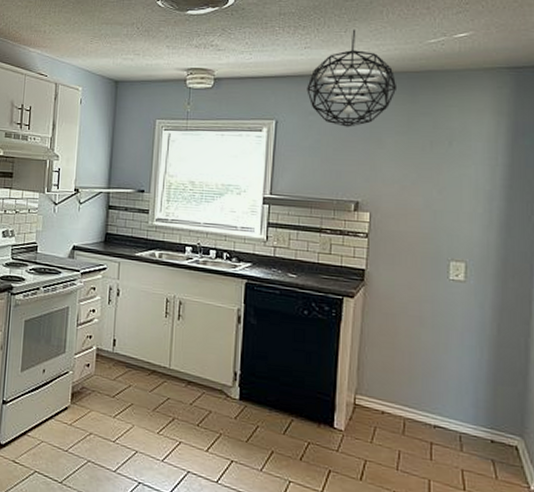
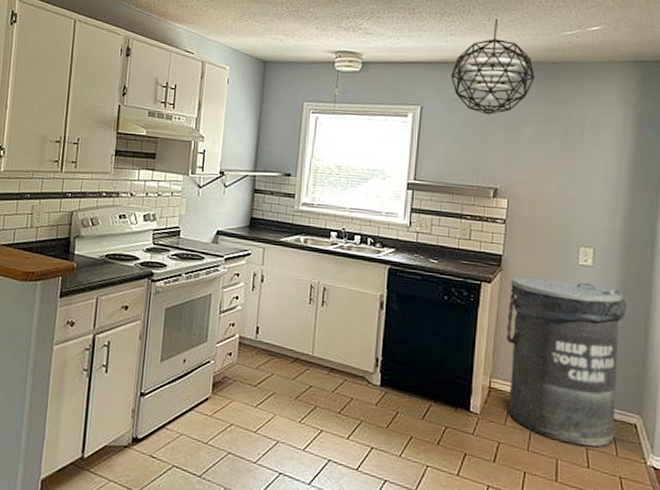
trash can: none [370,291,504,469] -> present [505,276,627,447]

